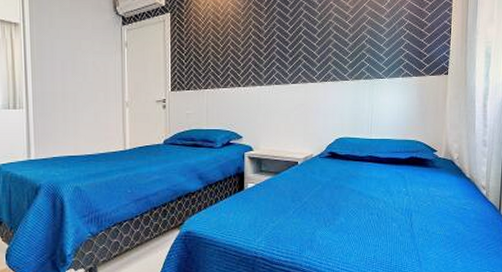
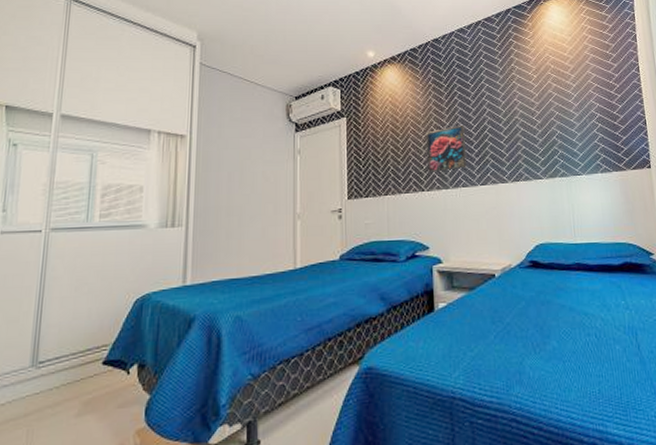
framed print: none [245,26,281,70] -> present [426,125,467,173]

